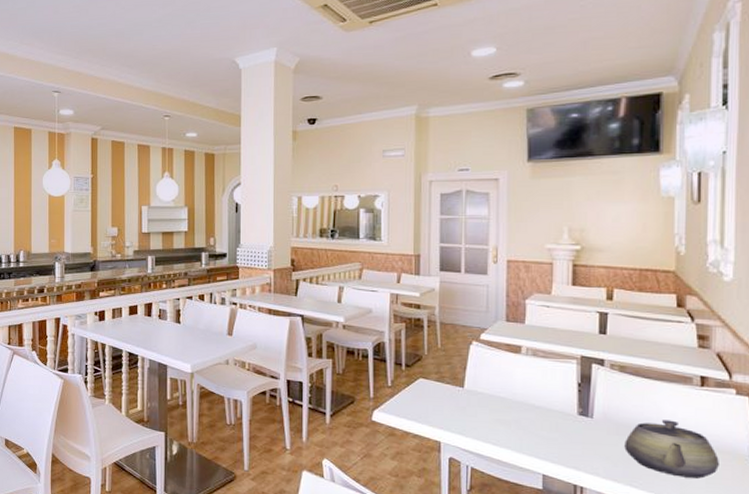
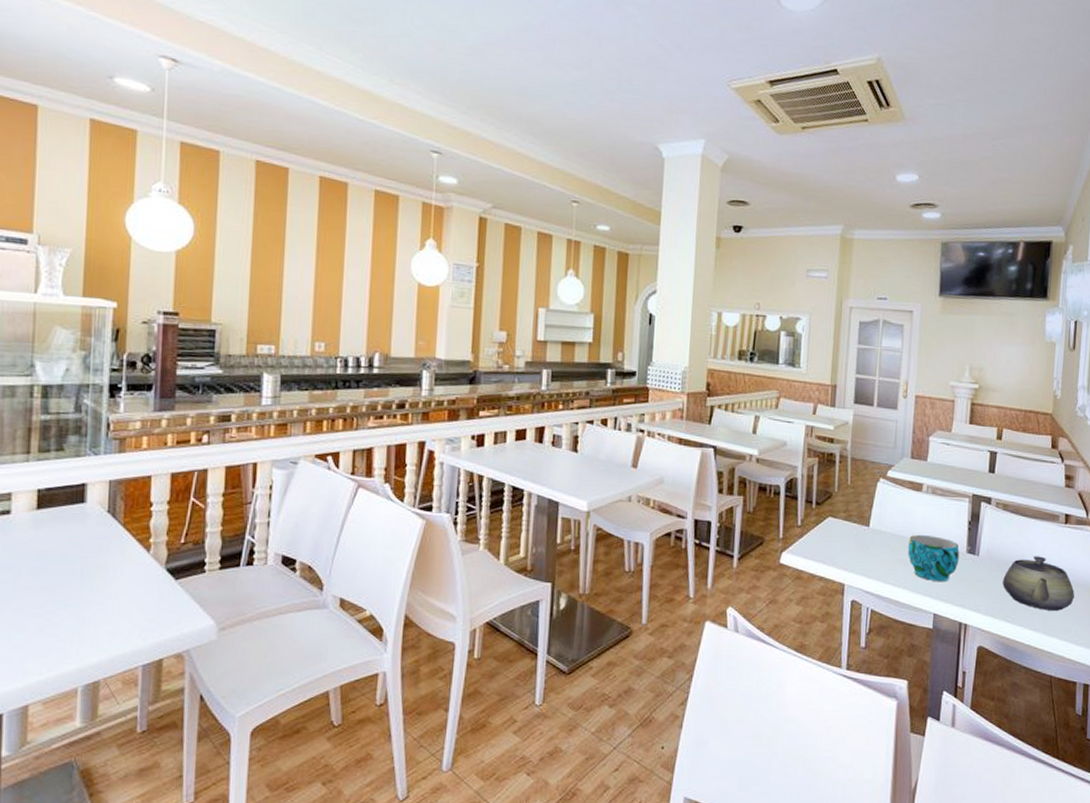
cup: none [509,395,569,443] -> present [908,534,960,581]

